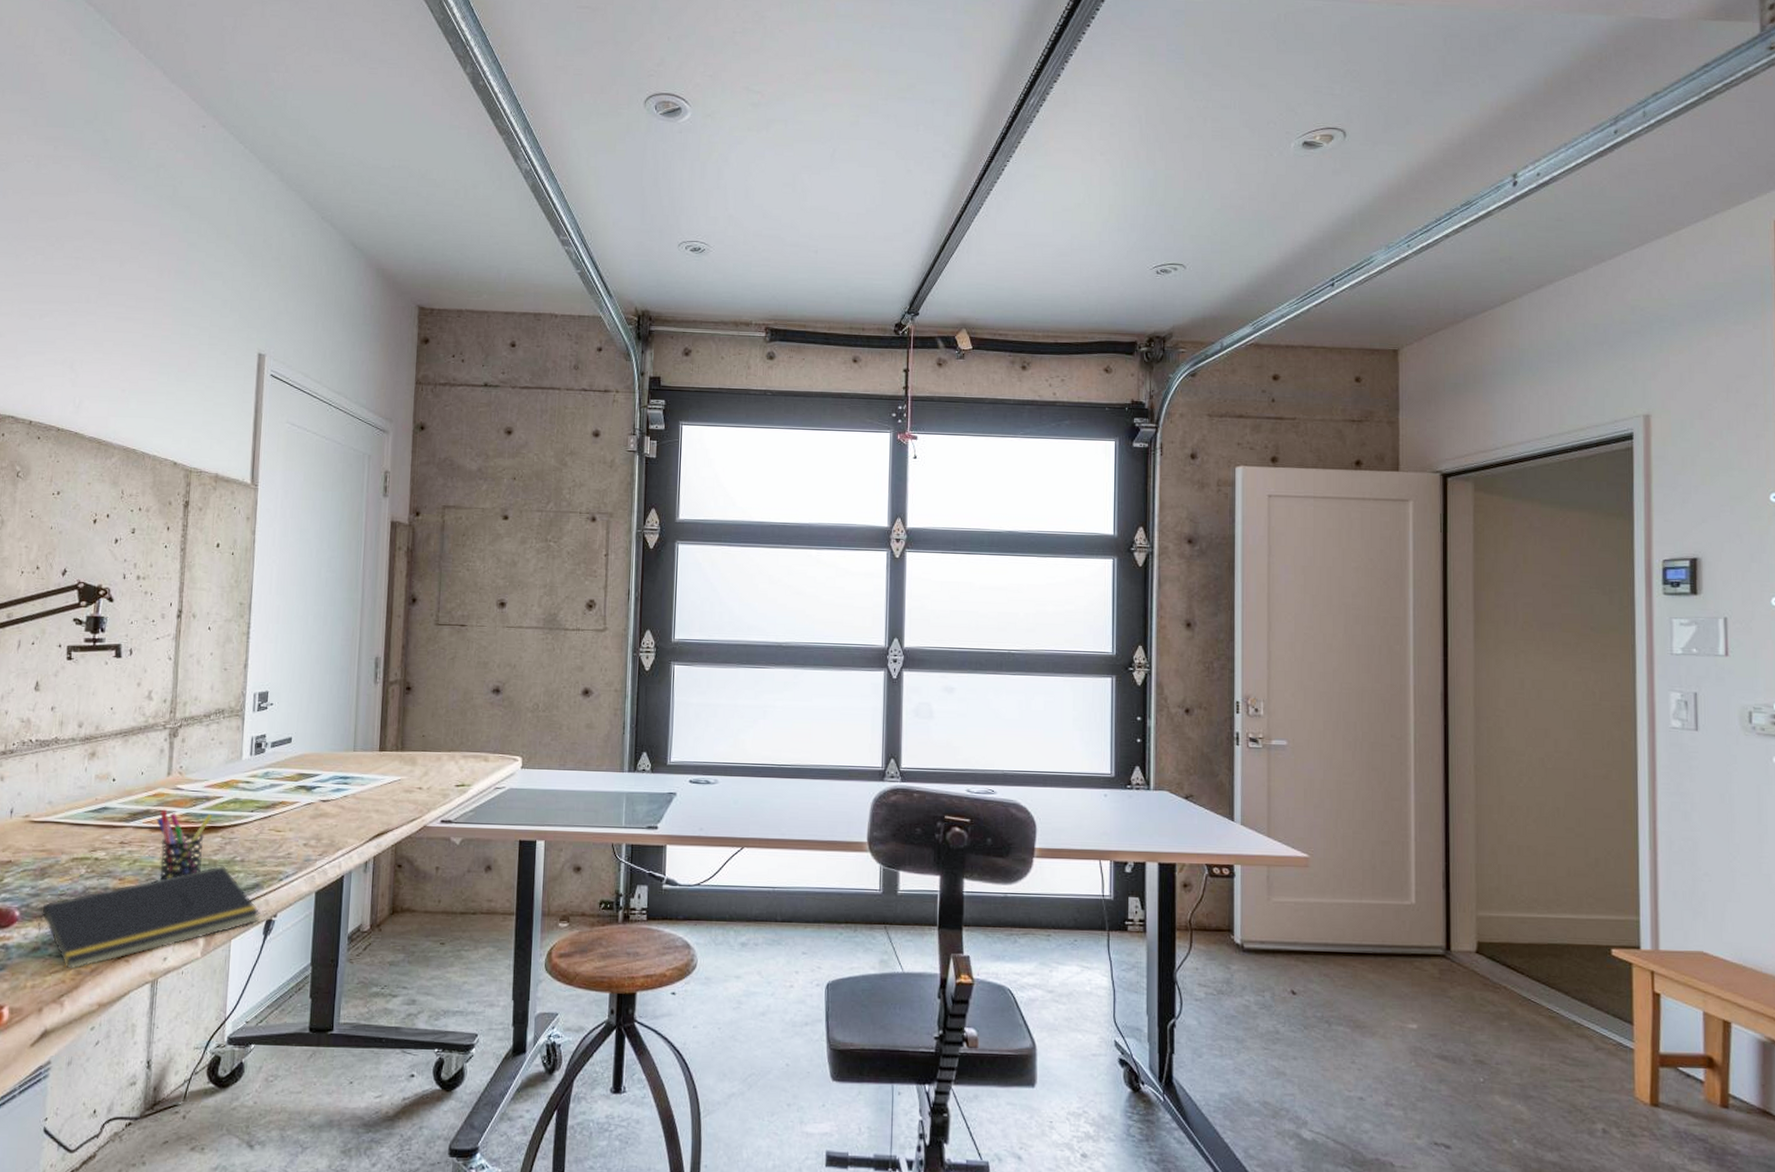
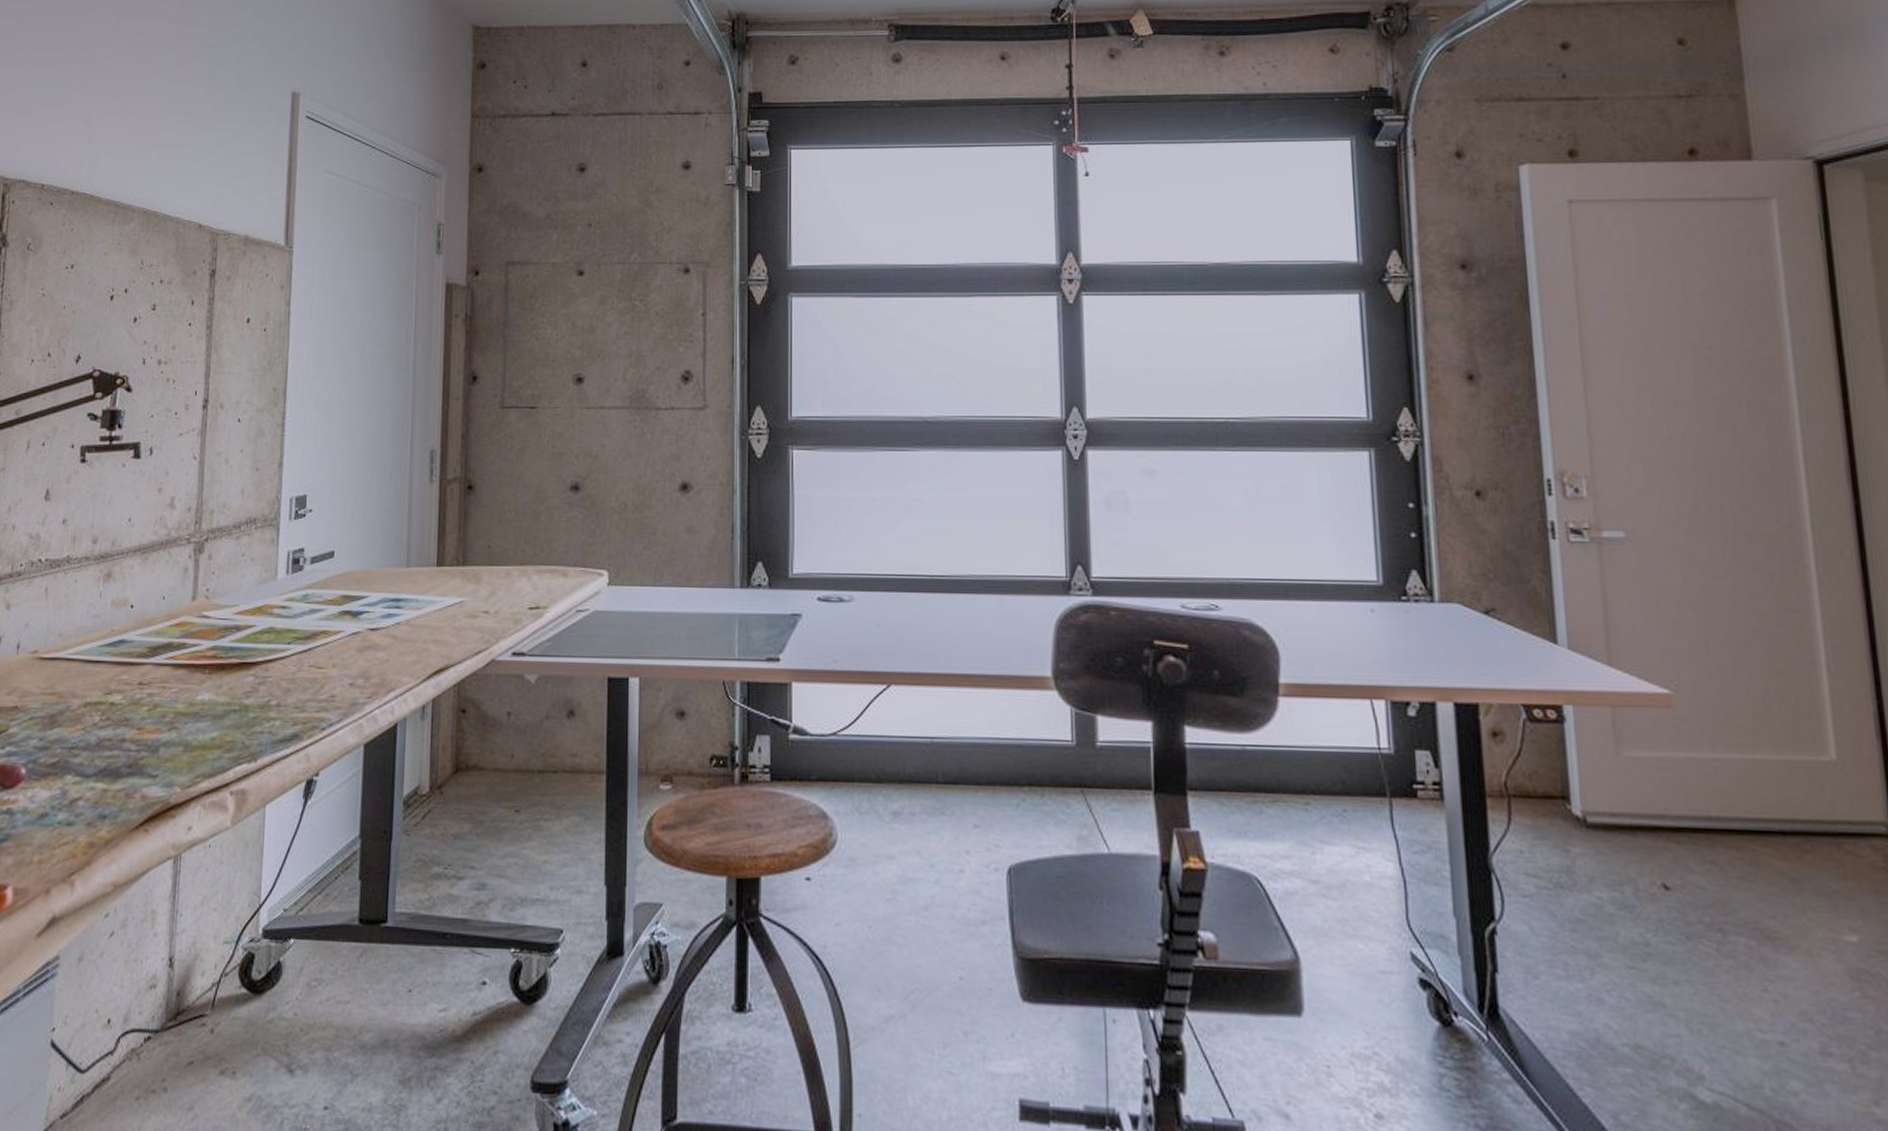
notepad: present [35,865,261,970] -> none [42,711,300,841]
pen holder: present [156,809,213,881] -> none [179,642,244,730]

